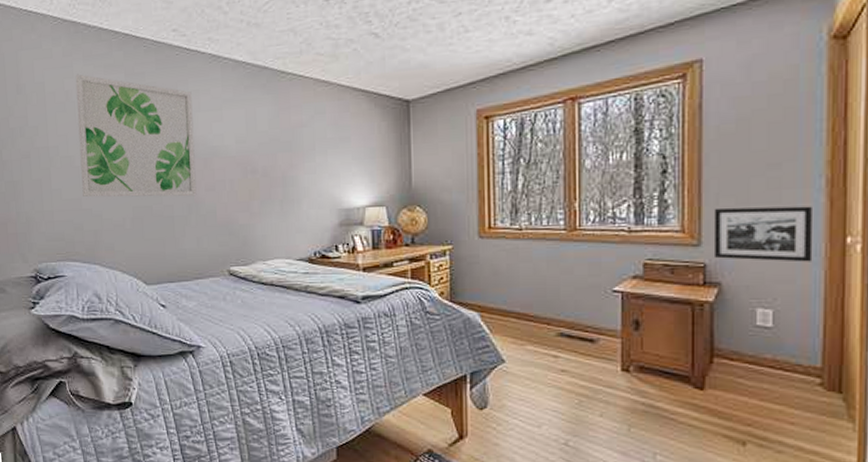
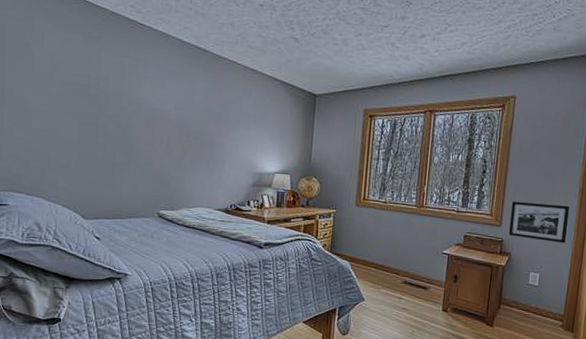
wall art: present [75,74,197,197] -> none [33,28,141,149]

